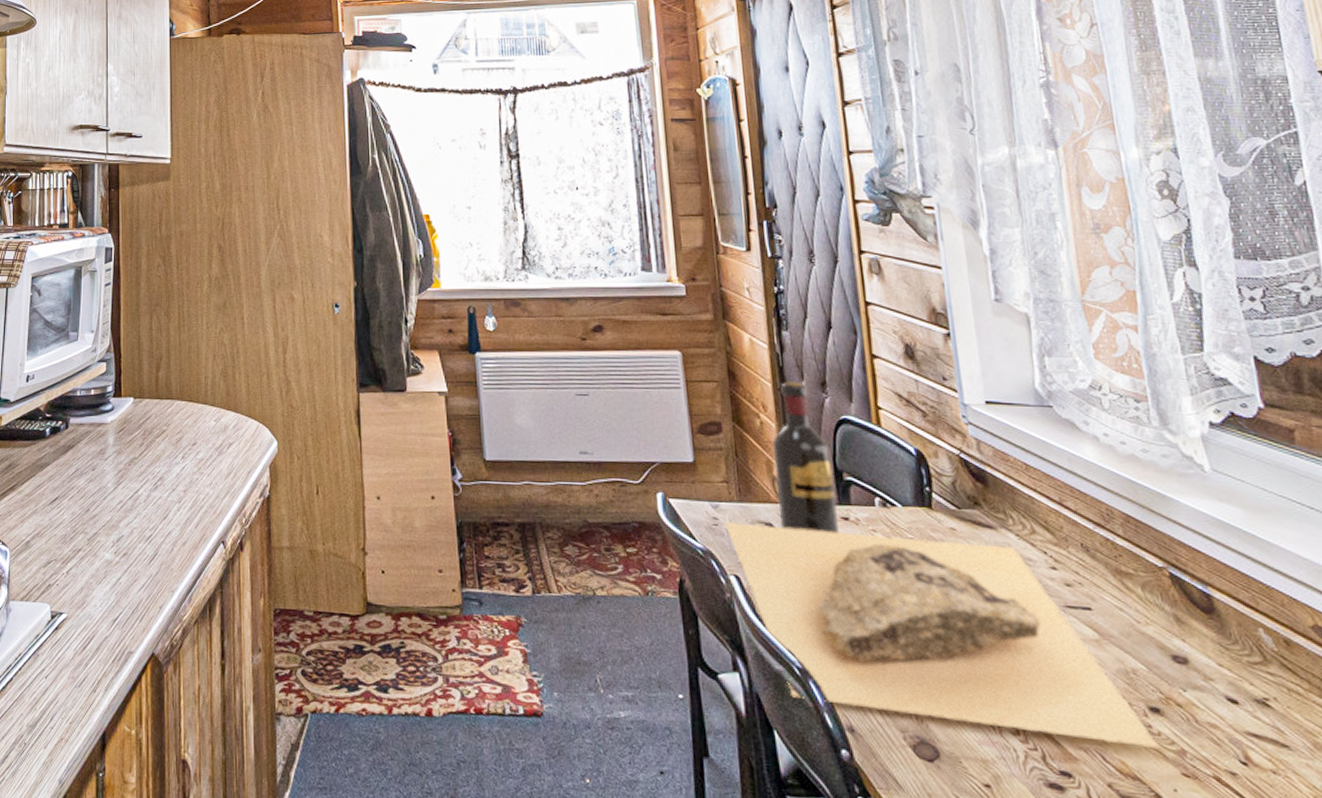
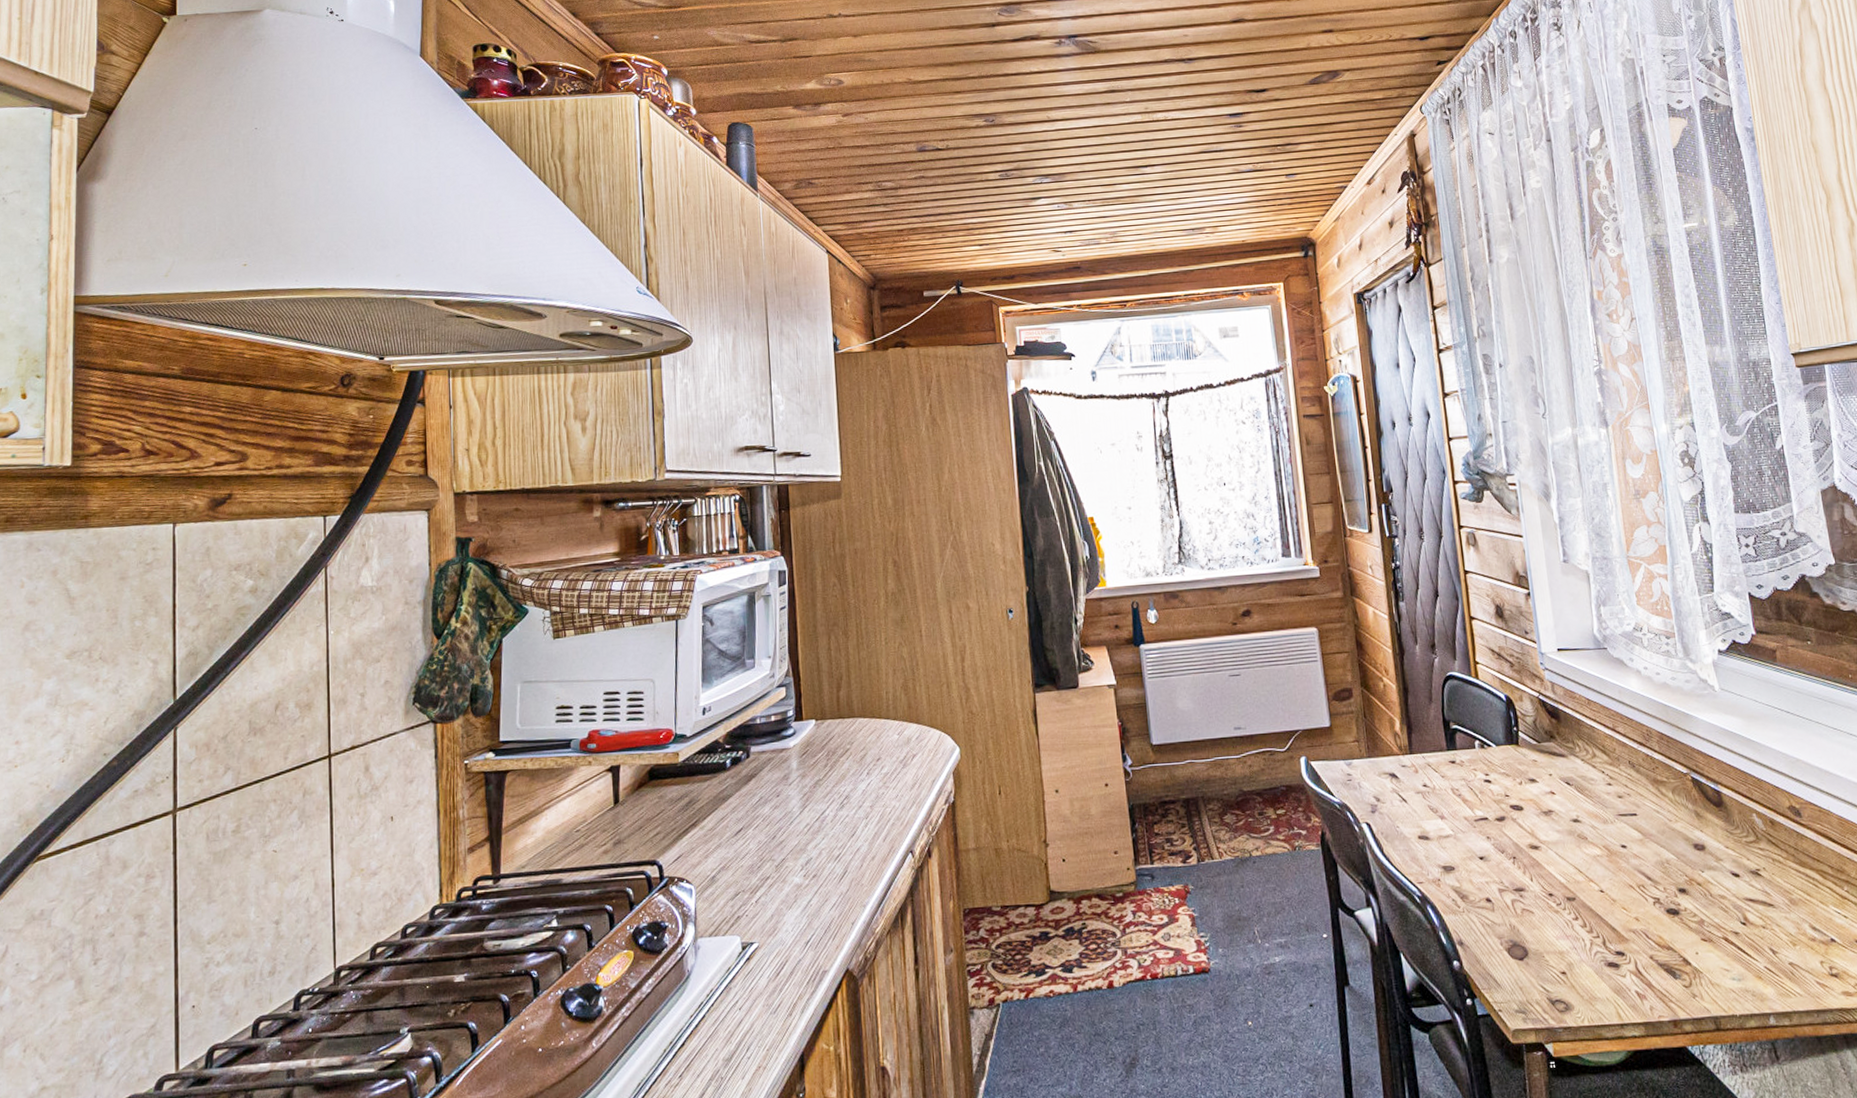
mineral sample: present [724,522,1160,750] -> none [1356,770,1686,923]
wine bottle: present [772,381,839,534] -> none [1393,646,1448,777]

